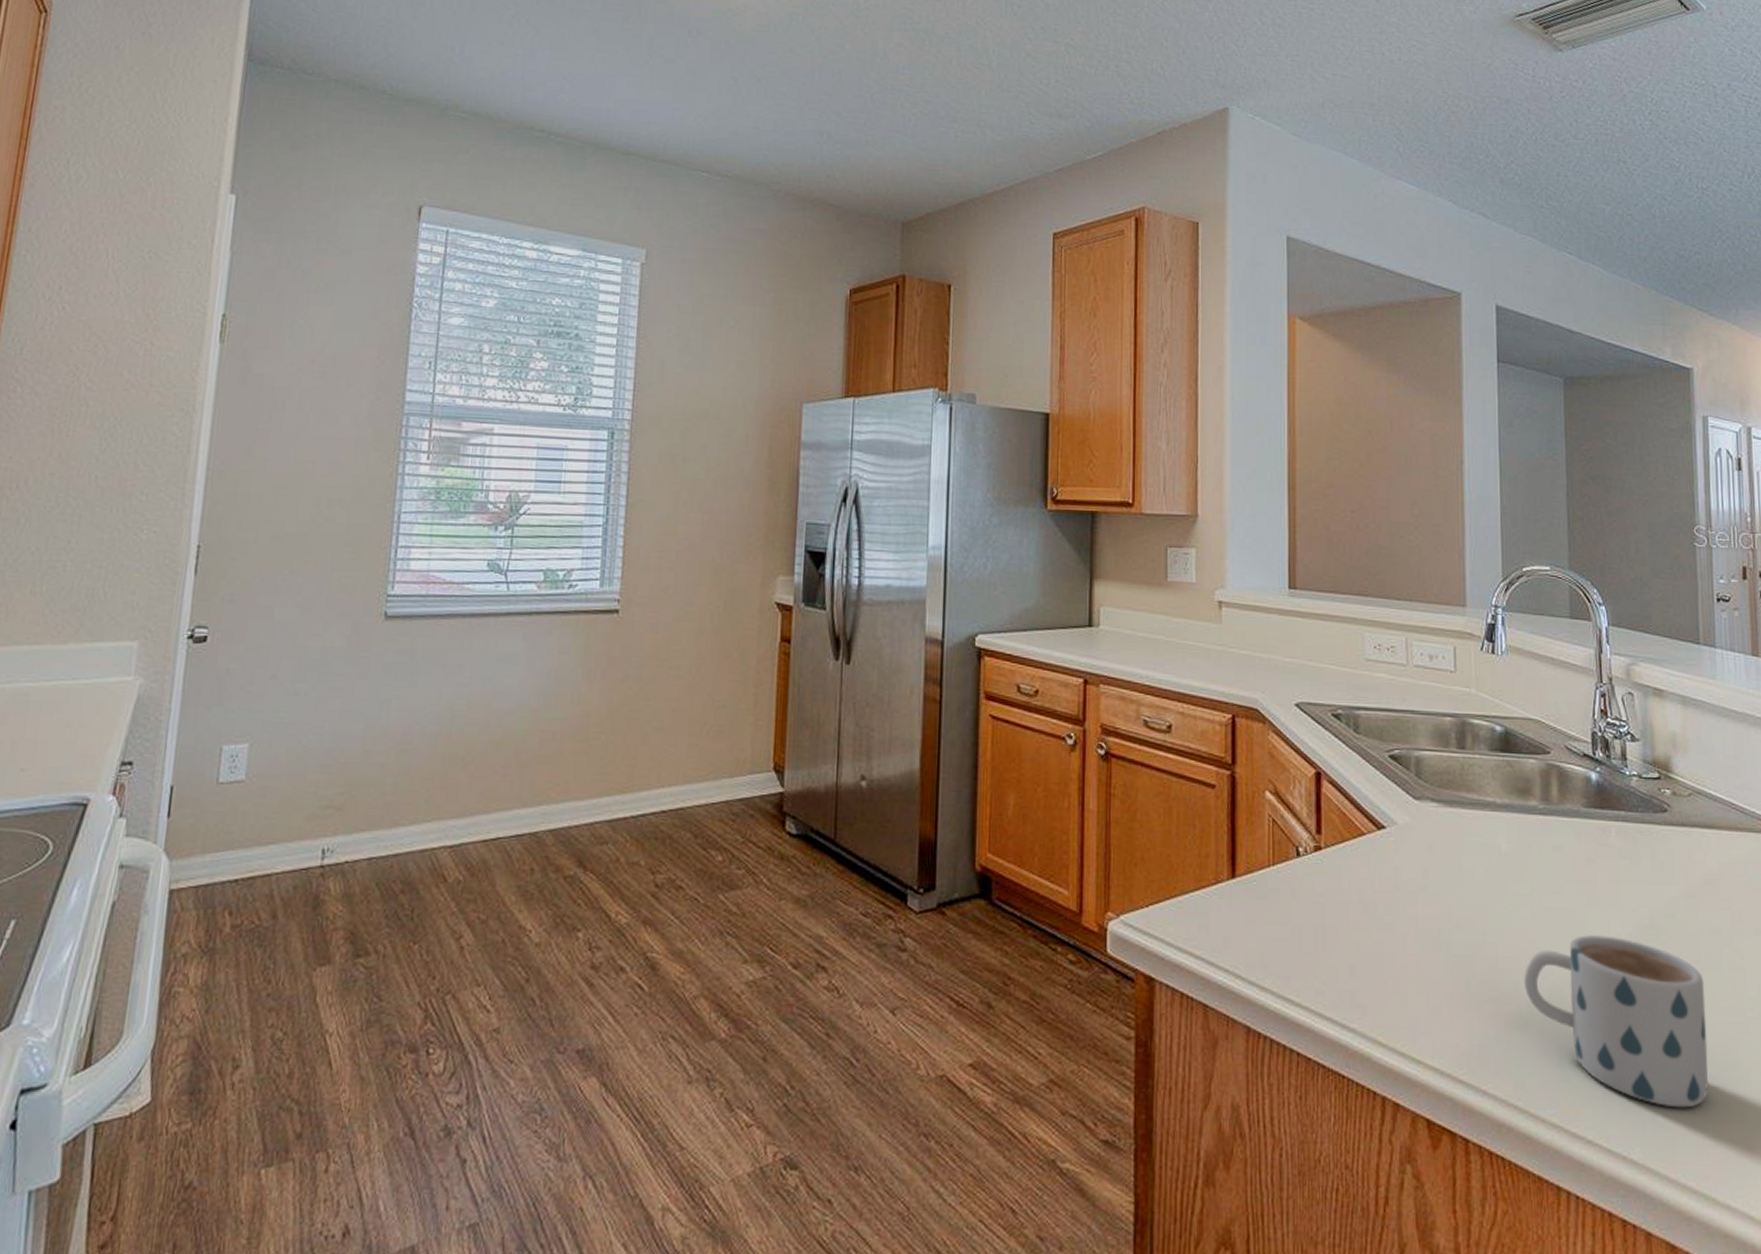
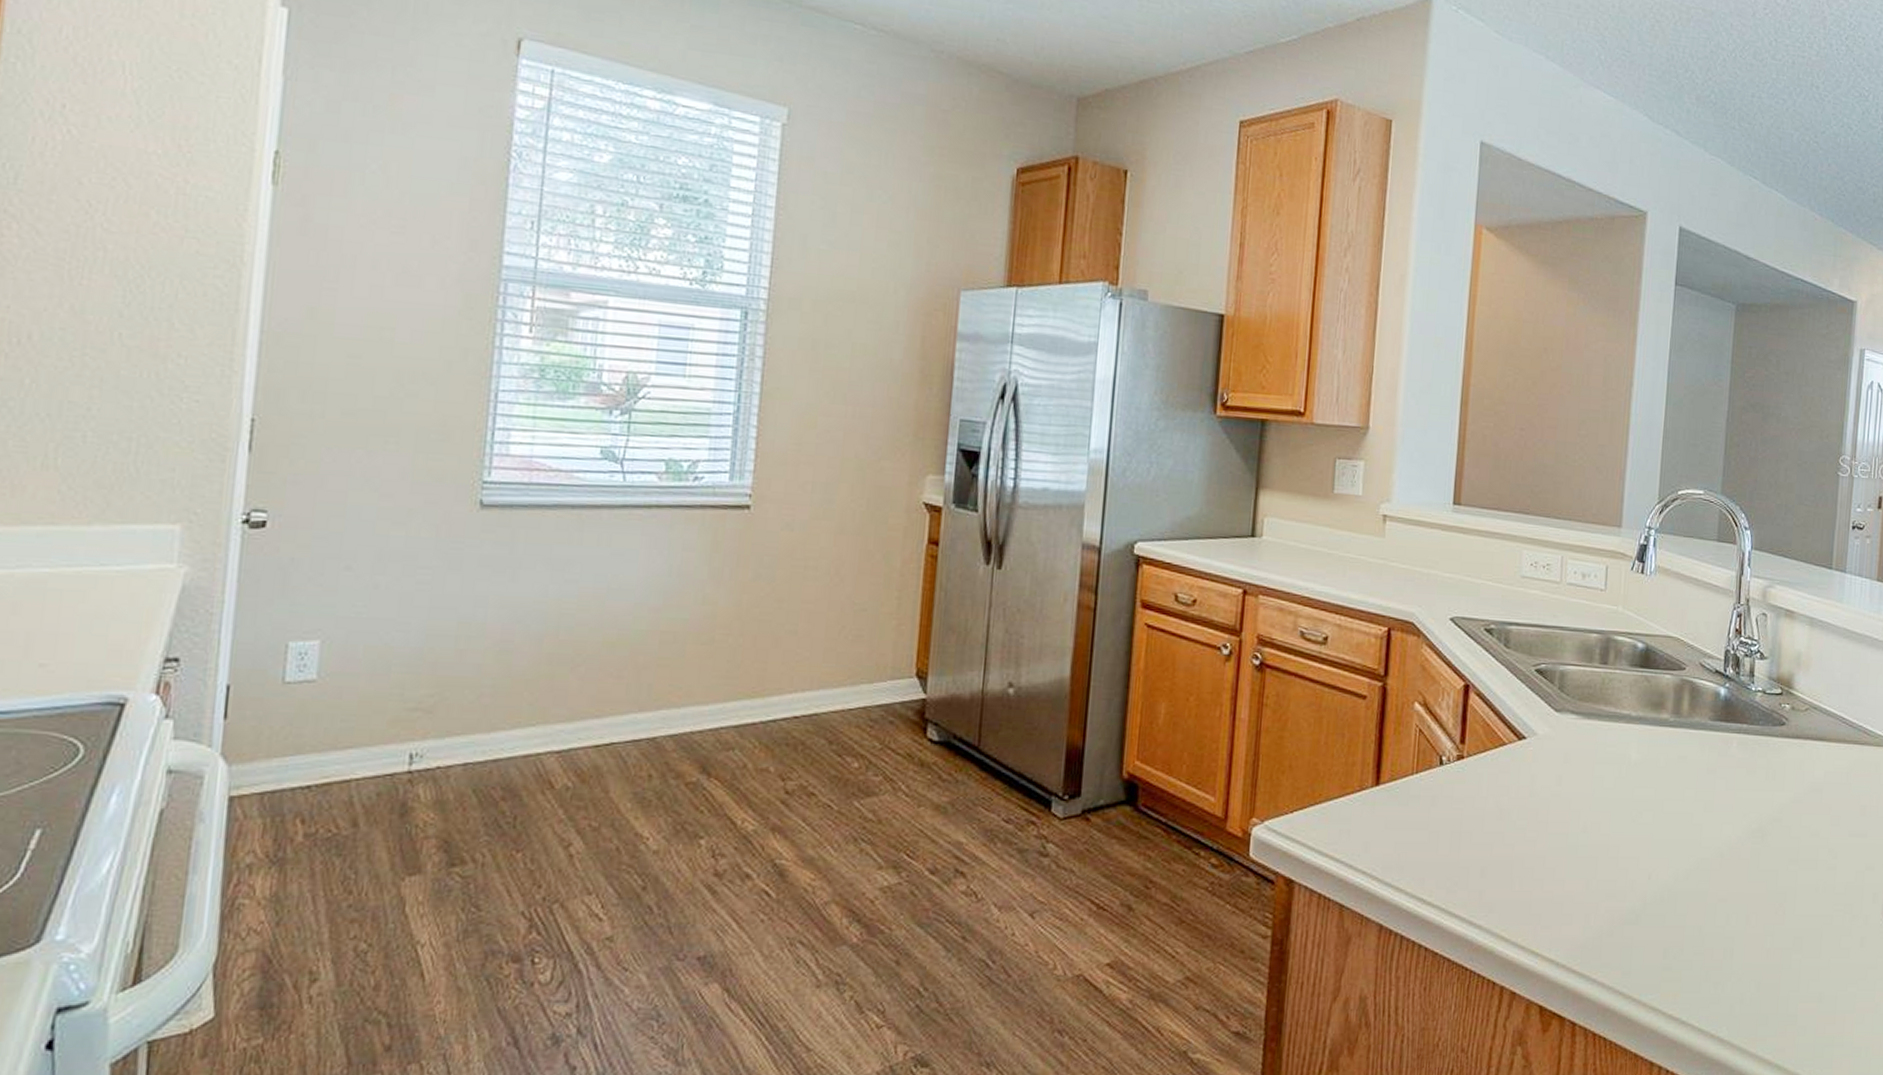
mug: present [1524,934,1708,1108] -> none [1640,837,1800,991]

